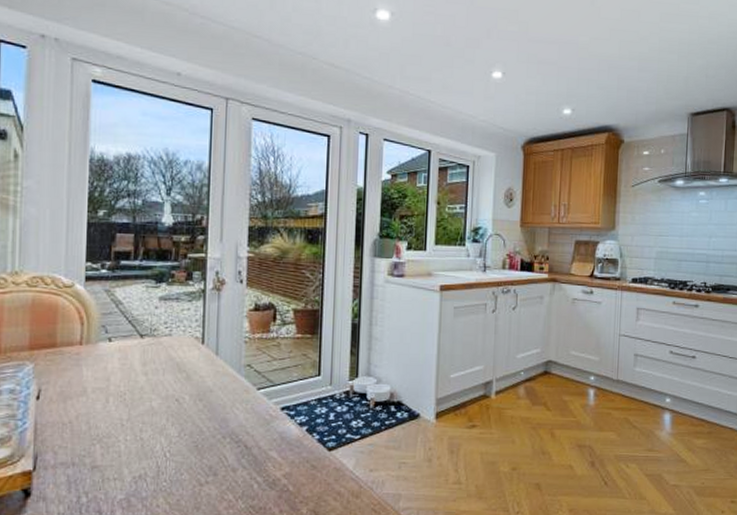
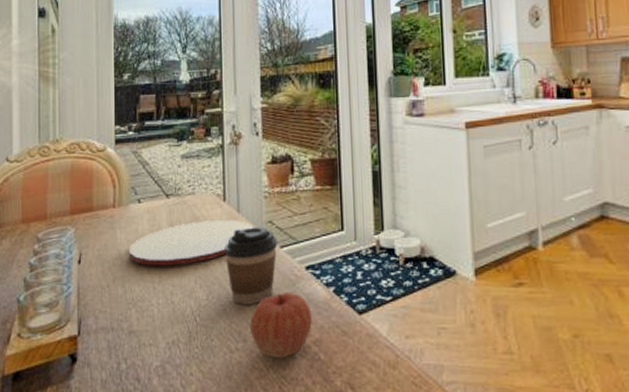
plate: none [95,362,231,404] -> present [128,220,253,266]
coffee cup: none [200,369,256,442] -> present [224,227,278,305]
apple: none [221,430,284,490] -> present [250,291,312,358]

